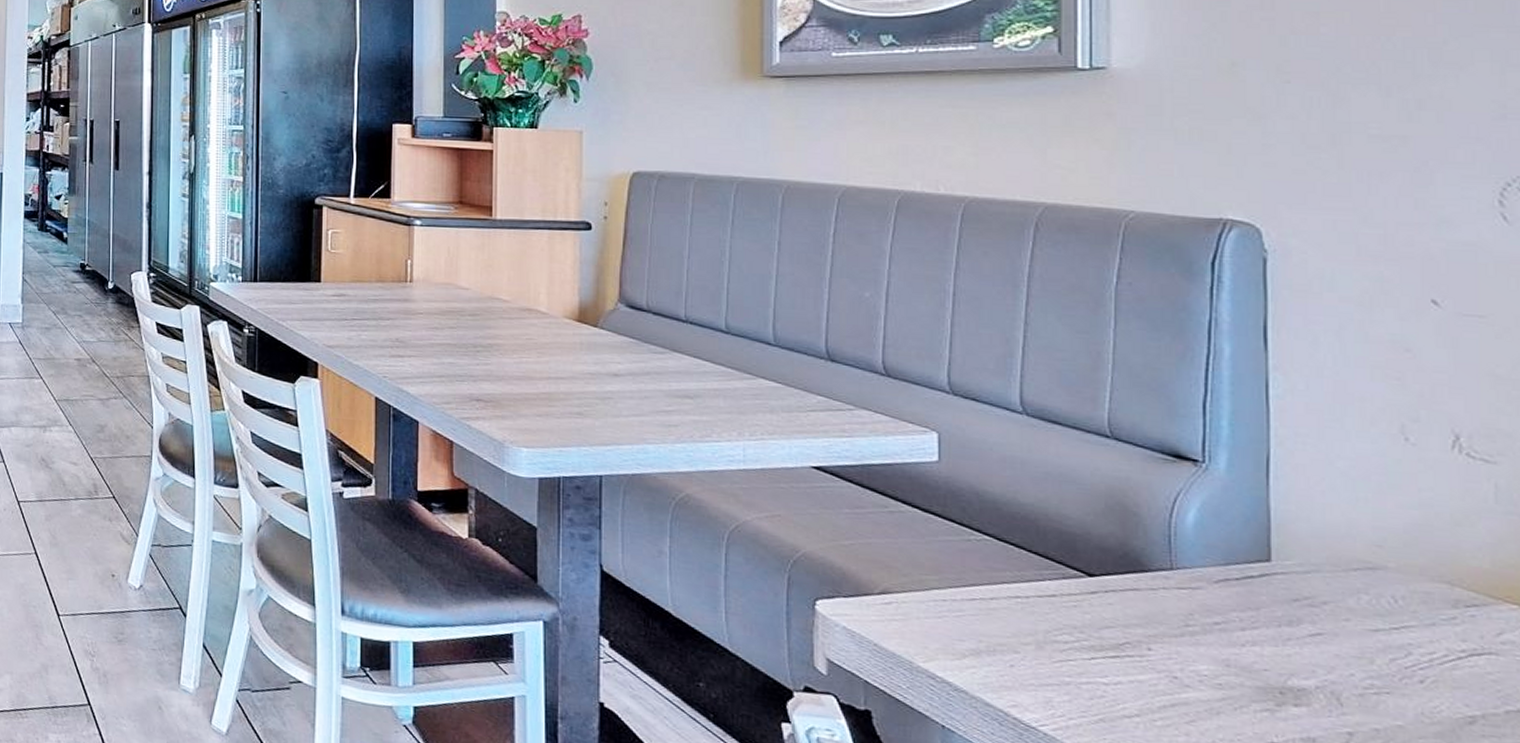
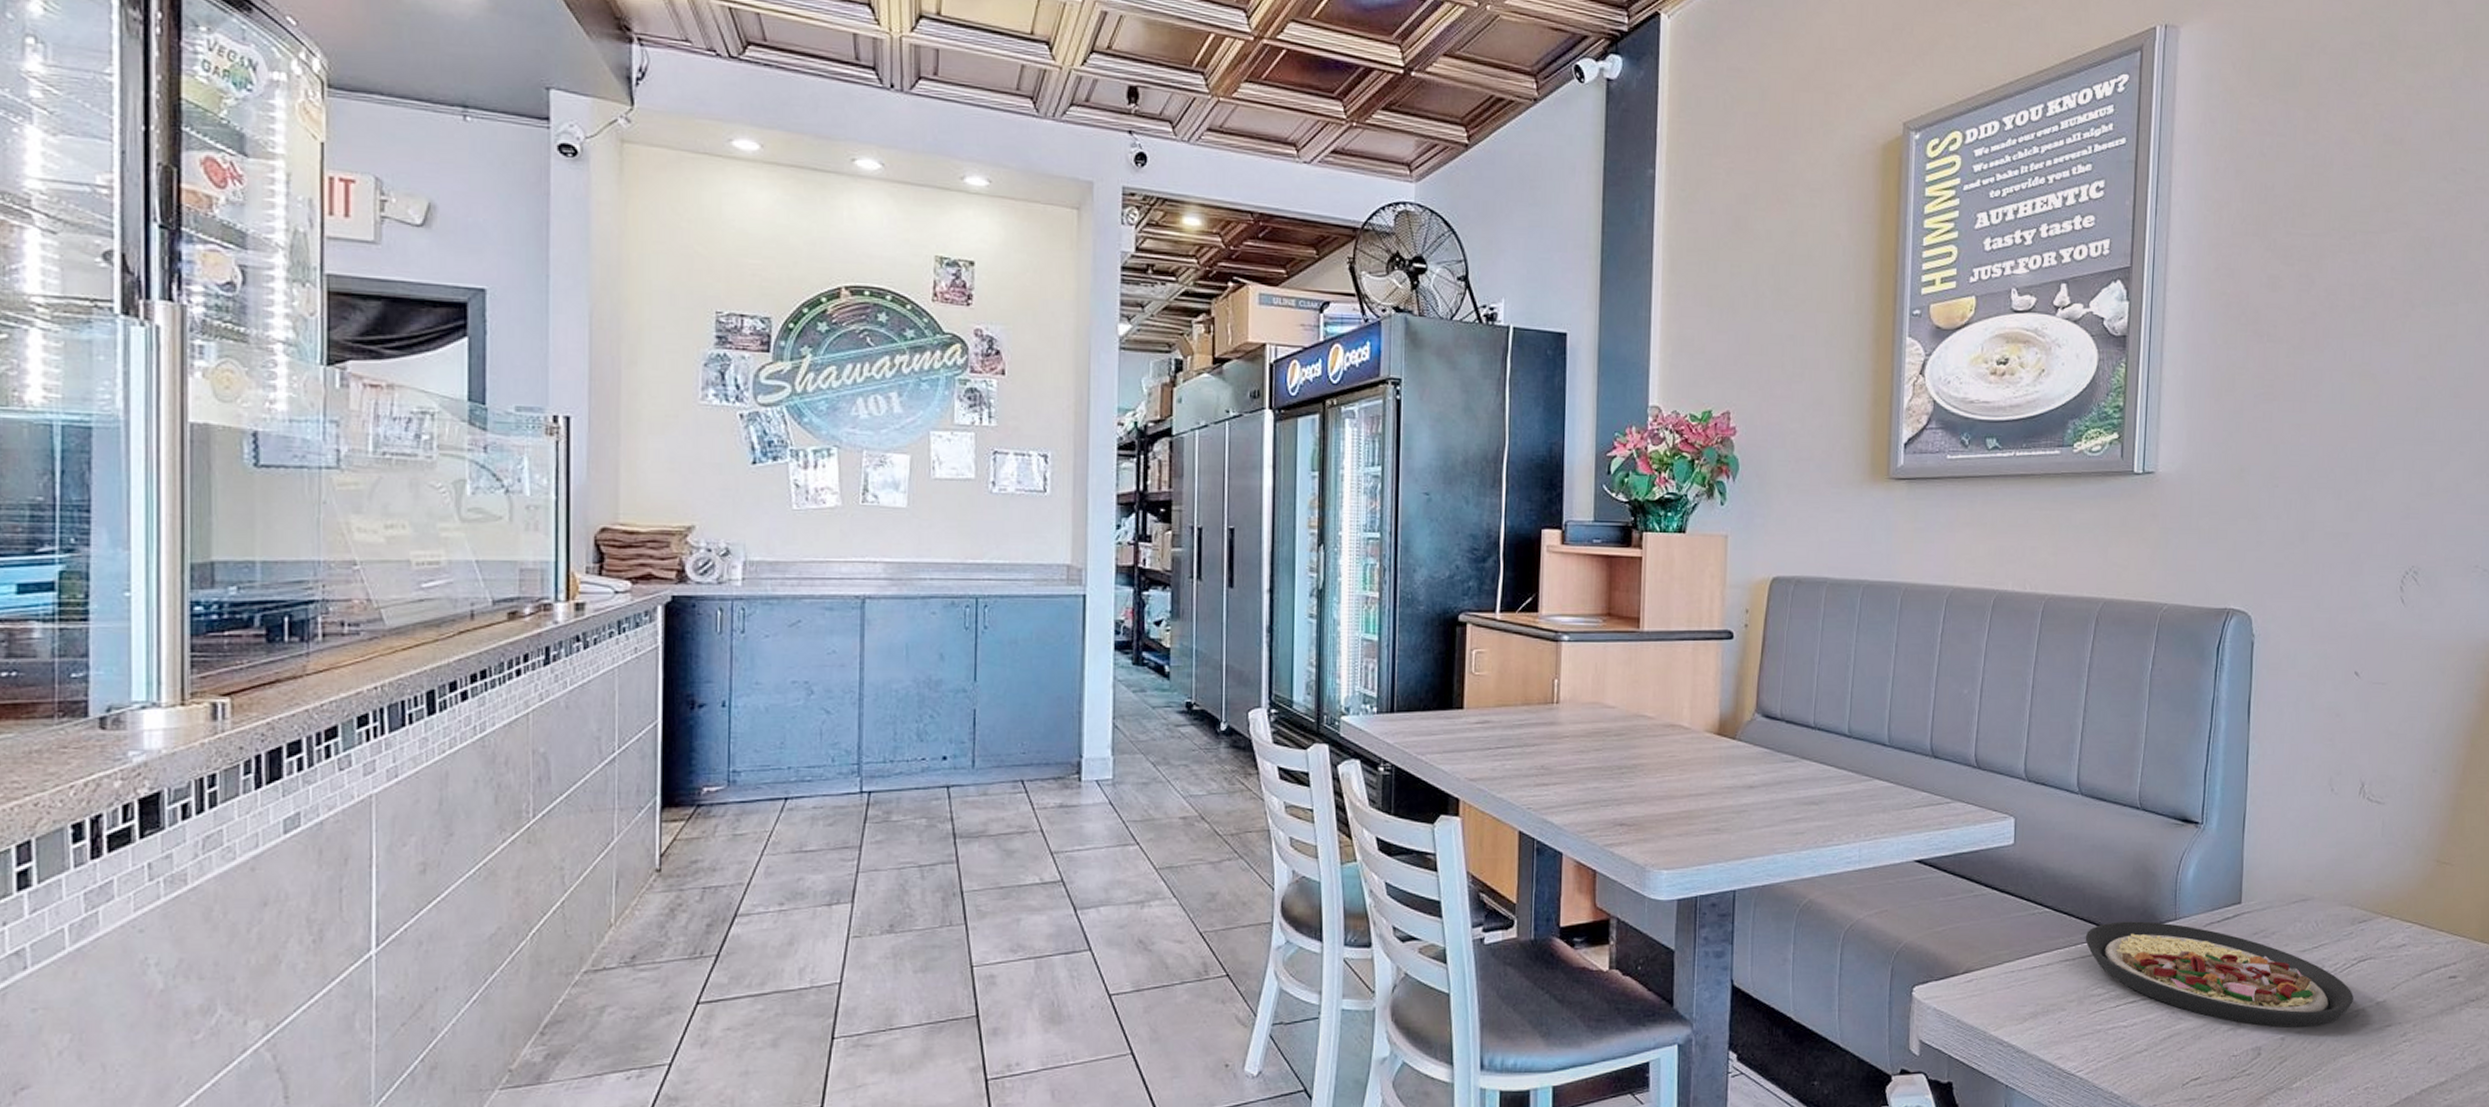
plate: none [1041,561,1465,728] -> present [2085,921,2353,1028]

